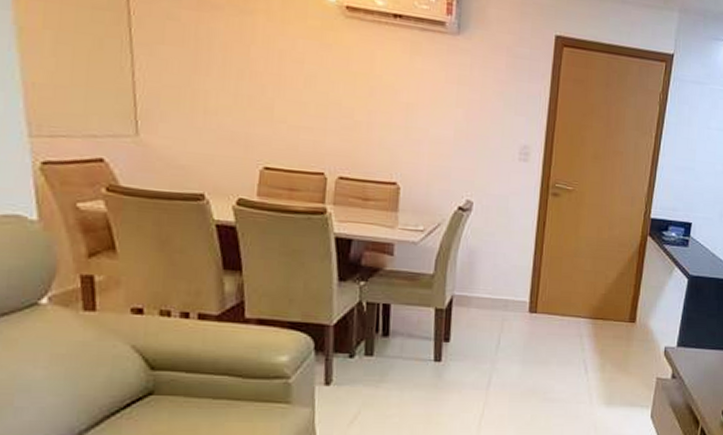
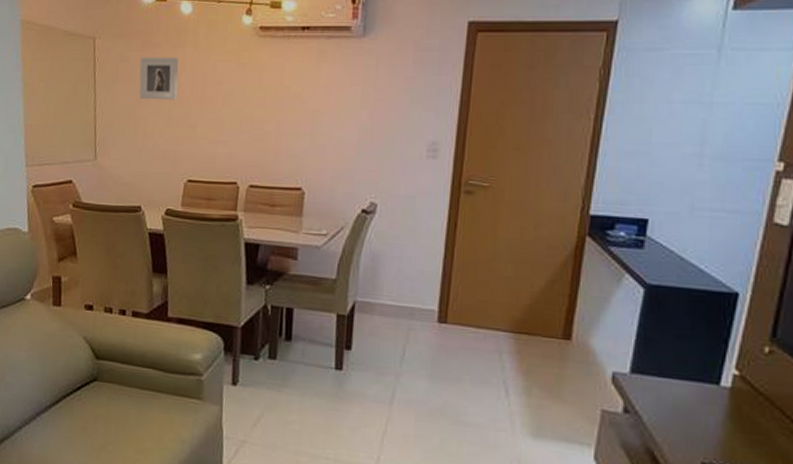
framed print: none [195,18,248,75] -> present [139,57,179,100]

